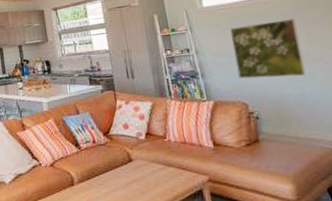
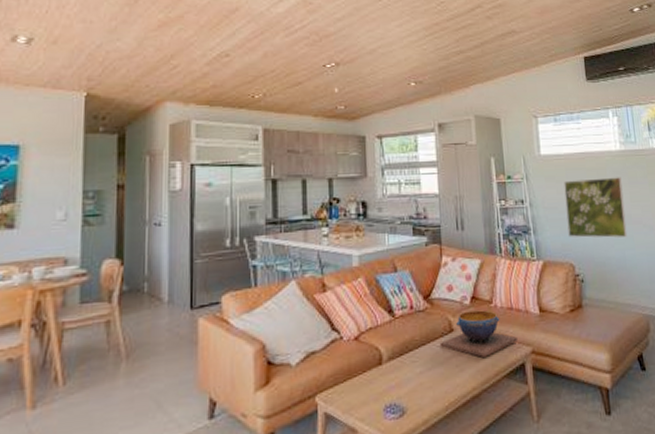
decorative bowl: none [121,144,194,183] -> present [439,310,517,357]

